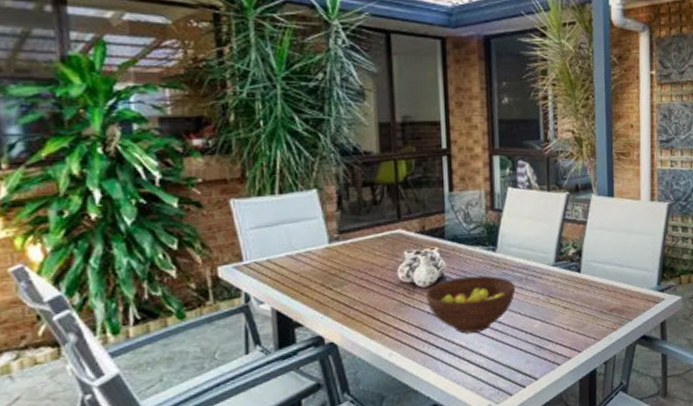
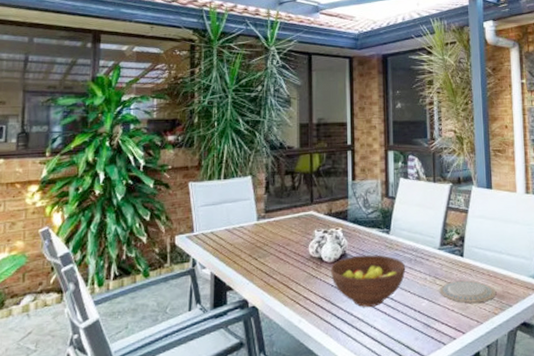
plate: none [553,297,614,321] -> present [439,280,495,303]

